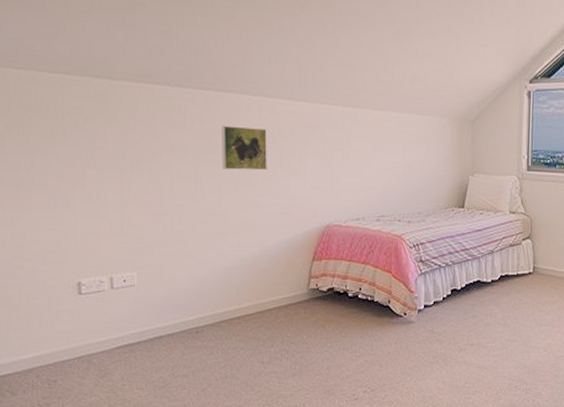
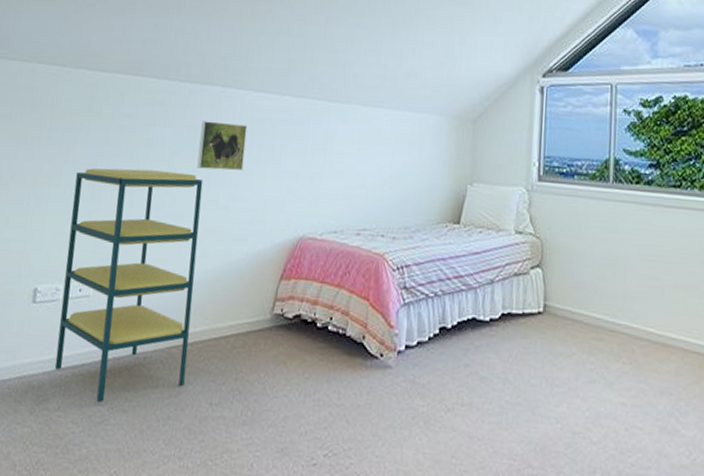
shelving unit: none [101,171,236,370] -> present [54,168,203,402]

